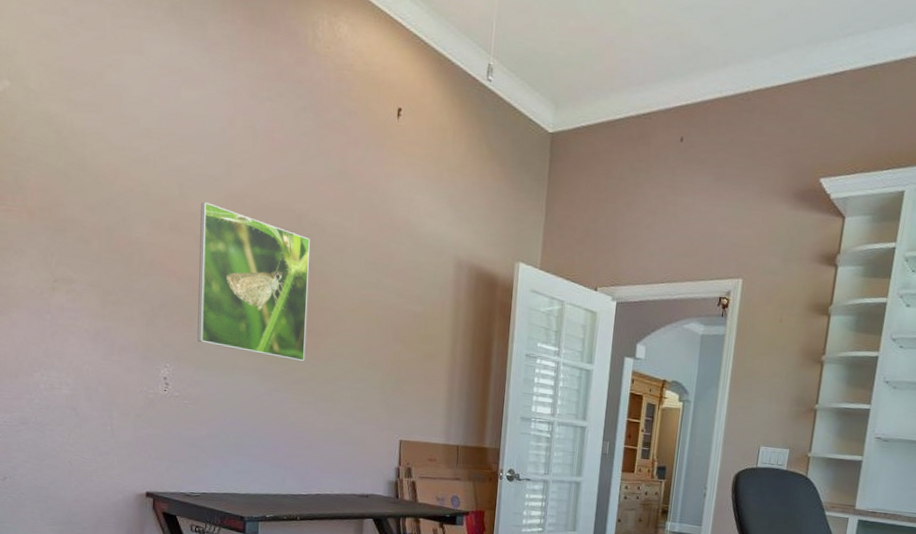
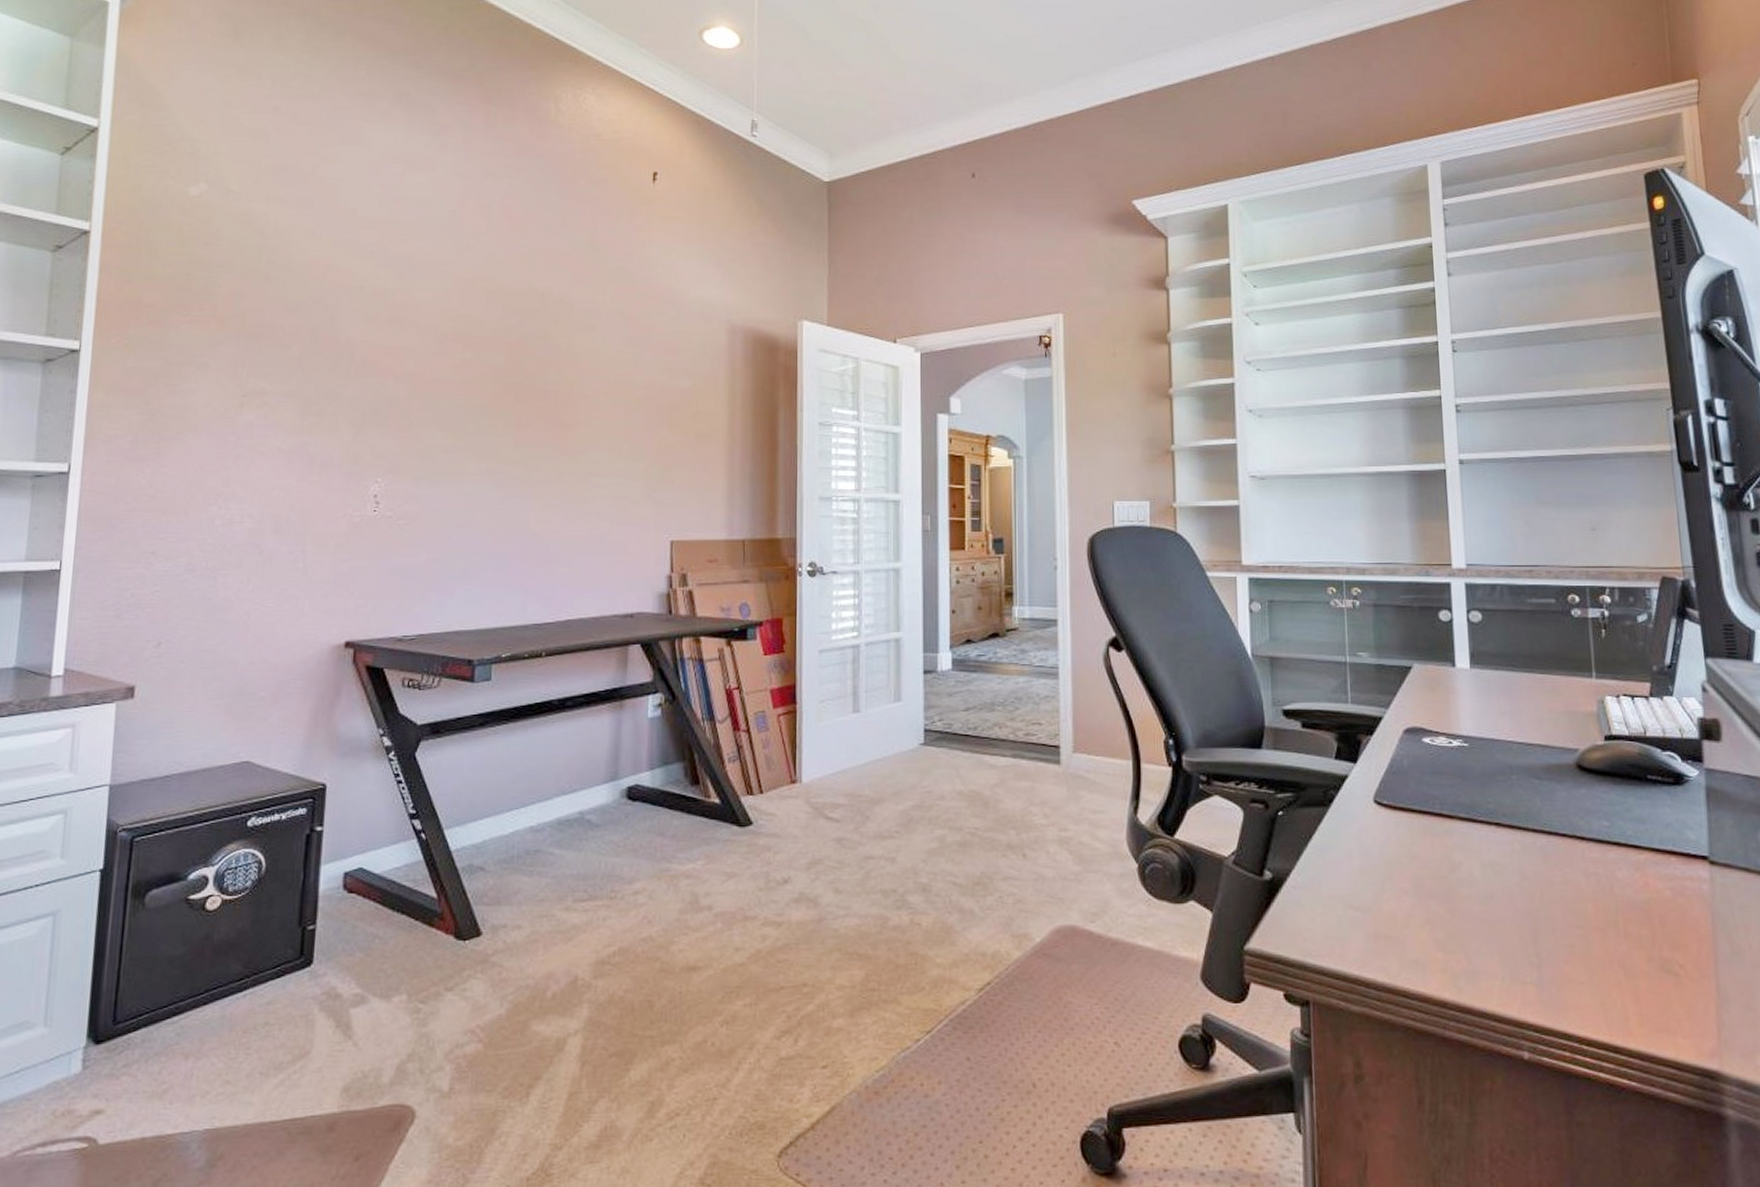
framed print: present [197,201,310,362] -> none [417,289,555,459]

